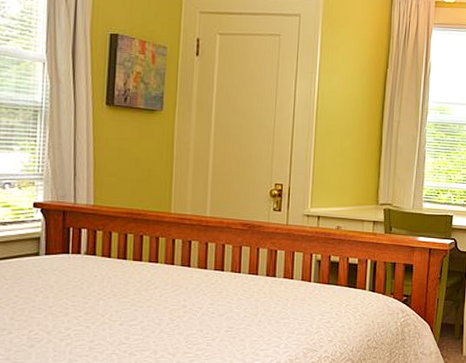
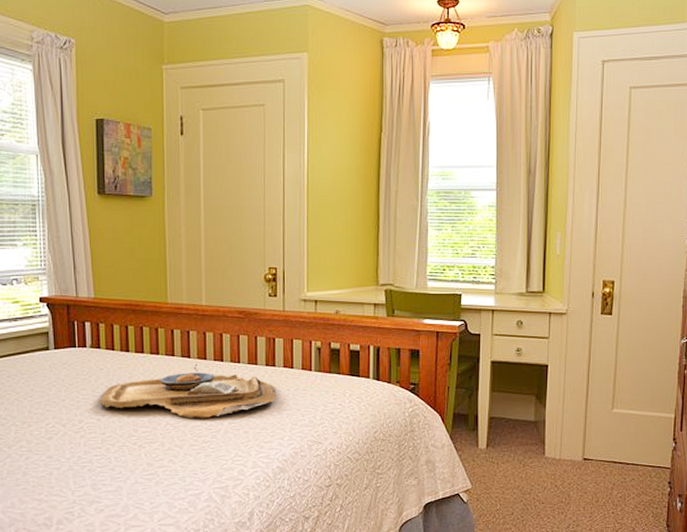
tray: none [89,273,276,327] -> present [99,364,278,419]

